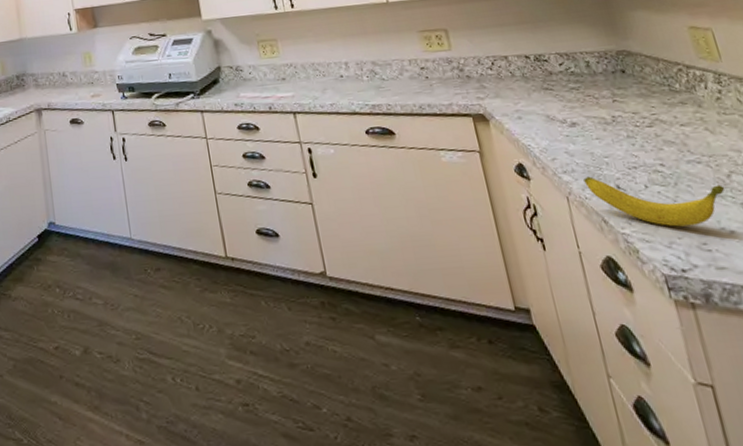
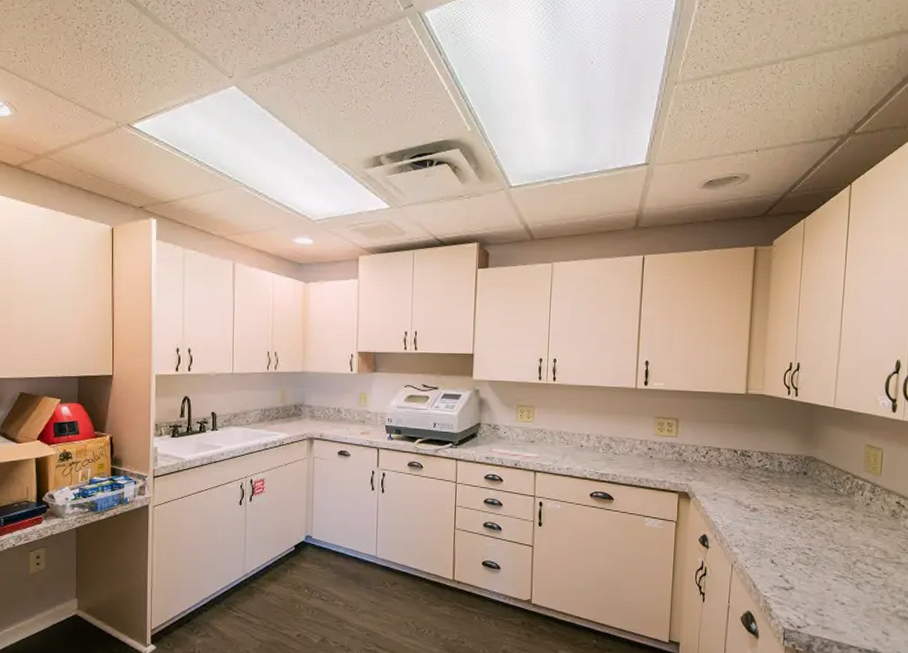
banana: present [583,176,726,227] -> none [748,551,849,596]

